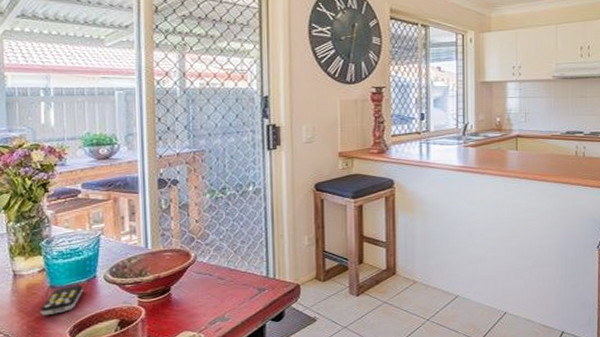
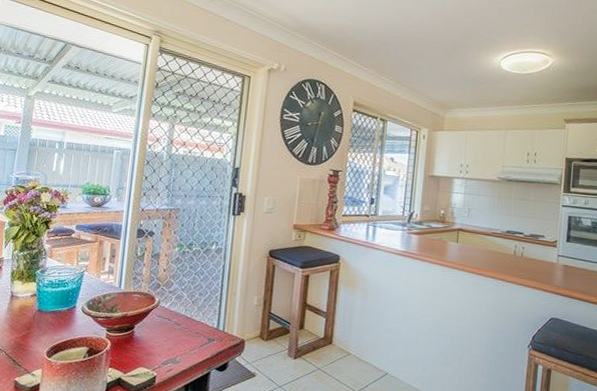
remote control: present [40,285,83,316] -> none [26,312,64,335]

